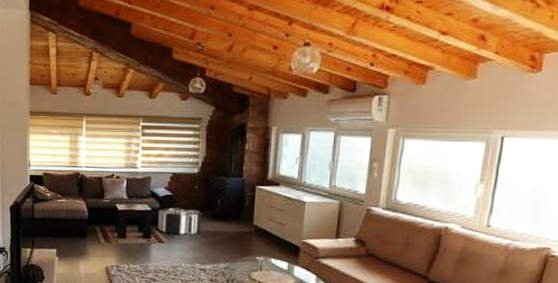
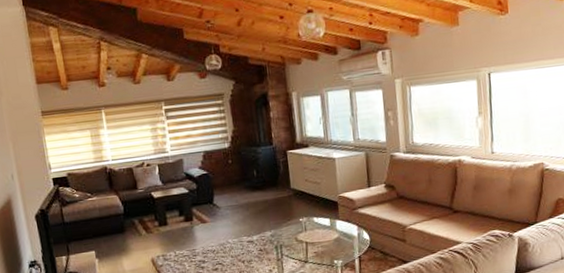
pouf: present [158,207,202,235] -> none [196,184,242,213]

